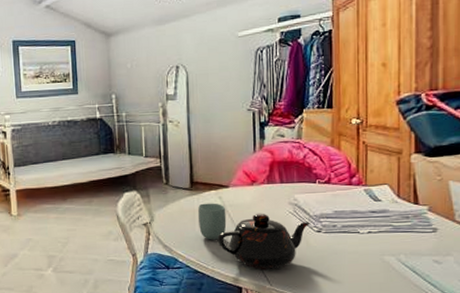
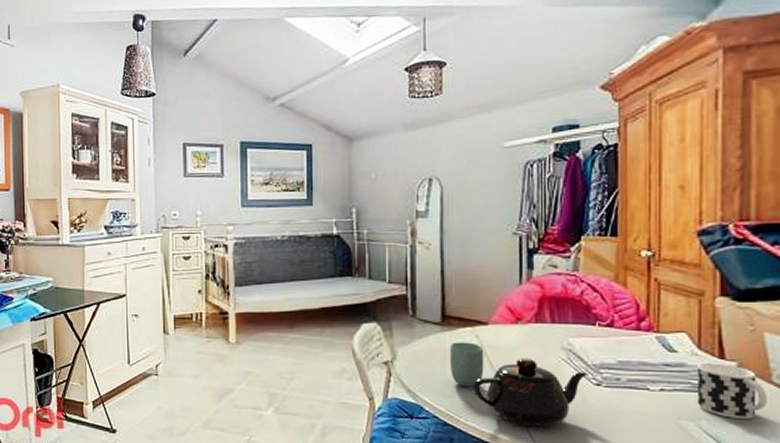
cup: none [397,207,451,252] -> present [698,362,767,419]

